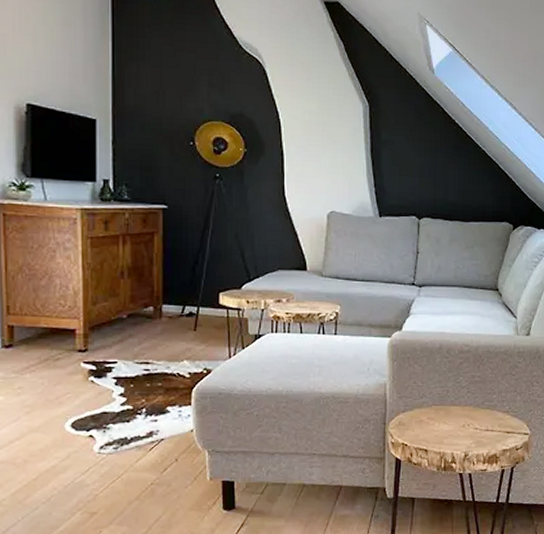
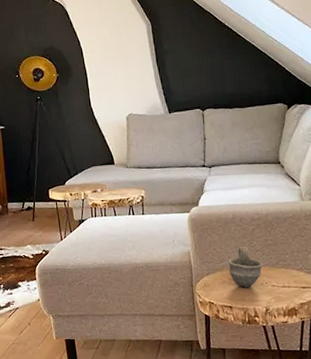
cup: none [428,381,467,429] -> present [228,246,263,288]

